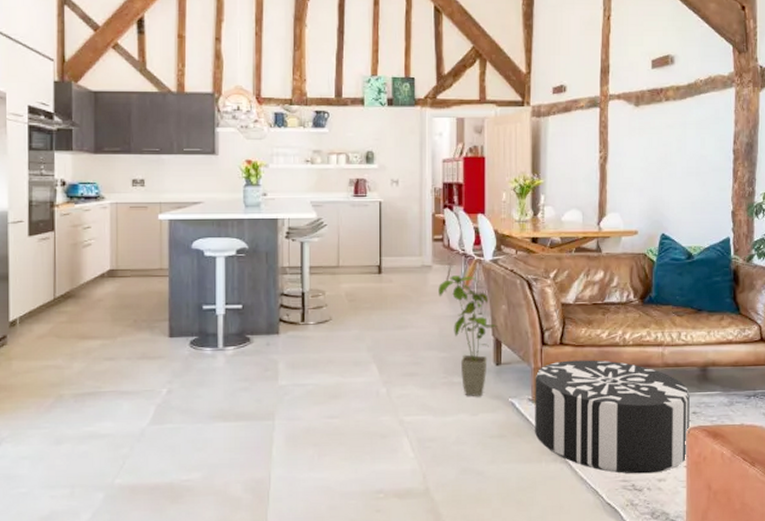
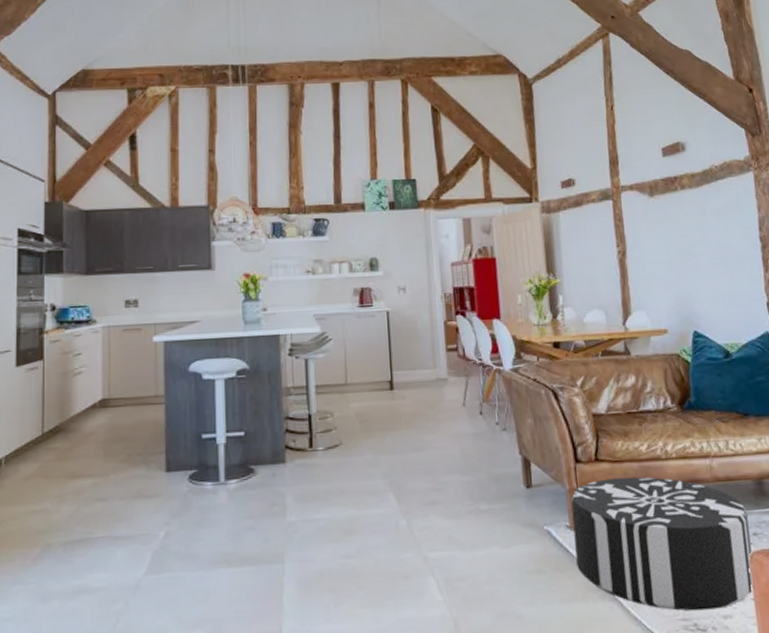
house plant: present [438,275,498,397] -> none [456,388,524,526]

